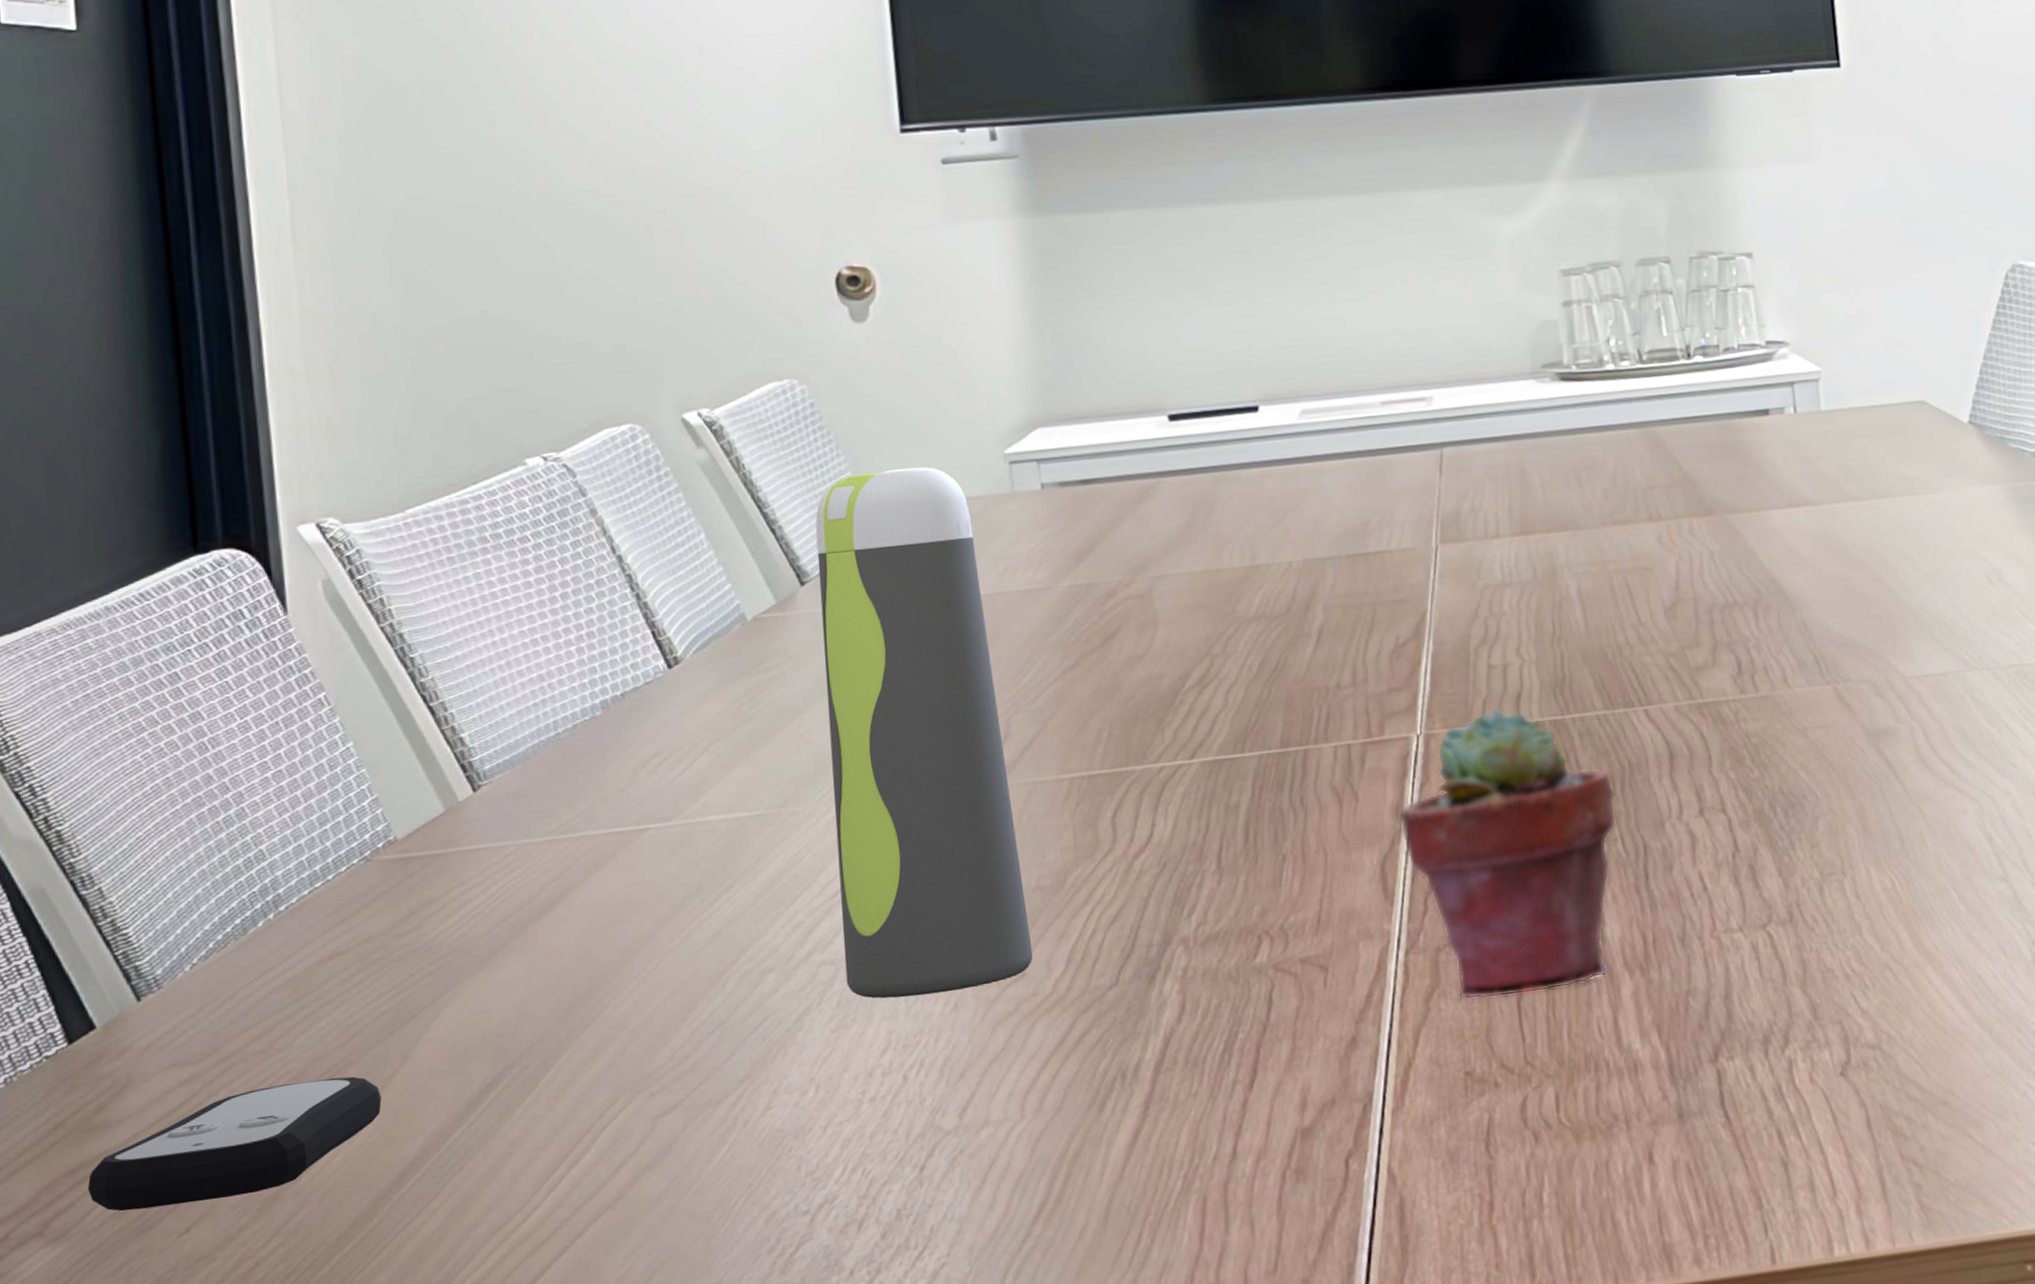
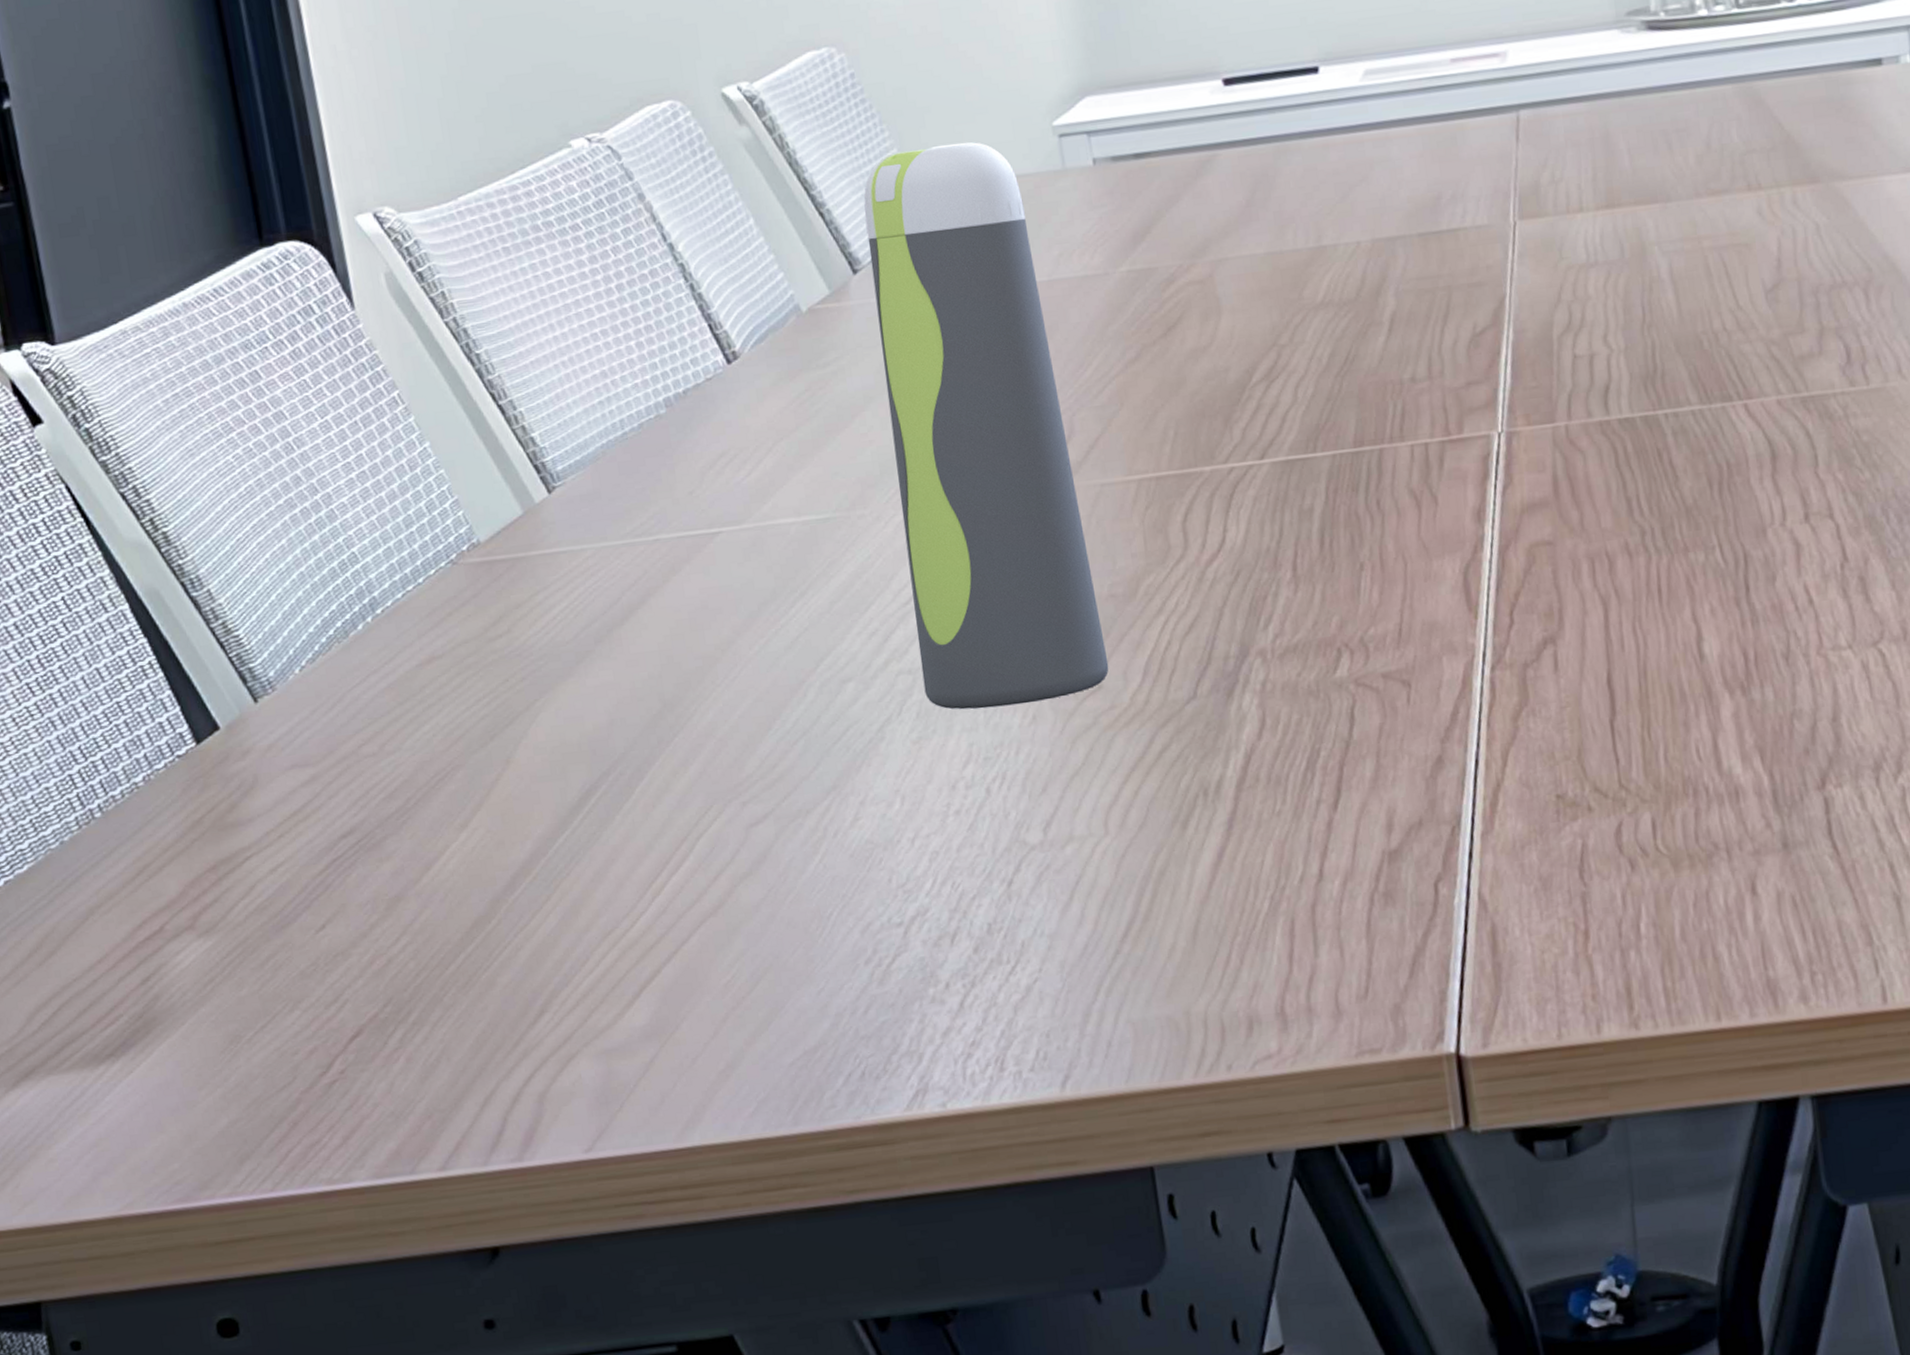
remote control: present [87,1076,382,1211] -> none [228,780,490,907]
potted succulent: present [1398,707,1617,1000] -> none [1480,402,1714,719]

